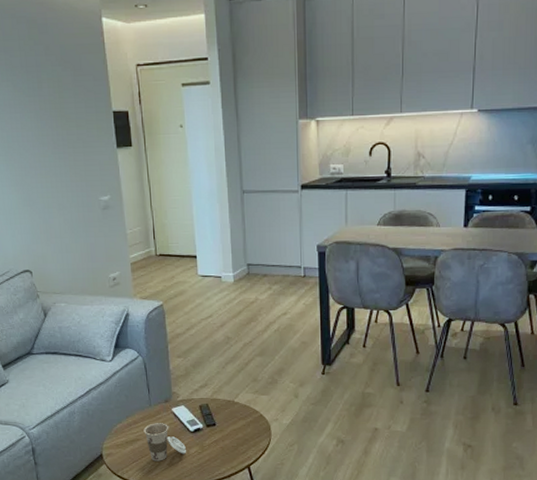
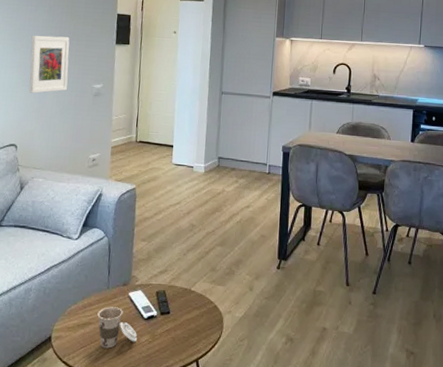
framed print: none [23,145,73,213] -> present [29,35,70,93]

